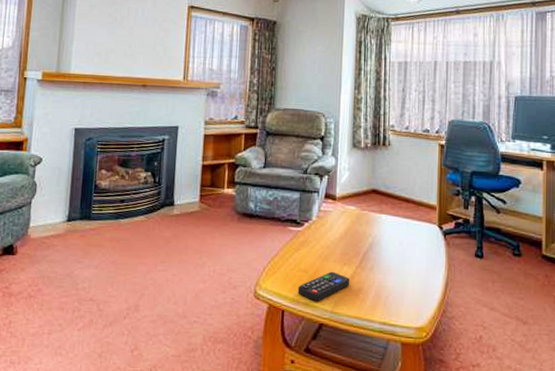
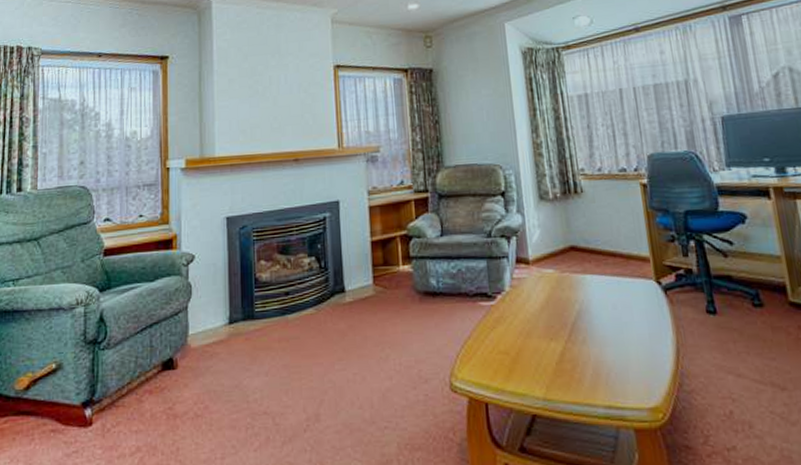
remote control: present [297,271,350,301] -> none [500,349,561,388]

